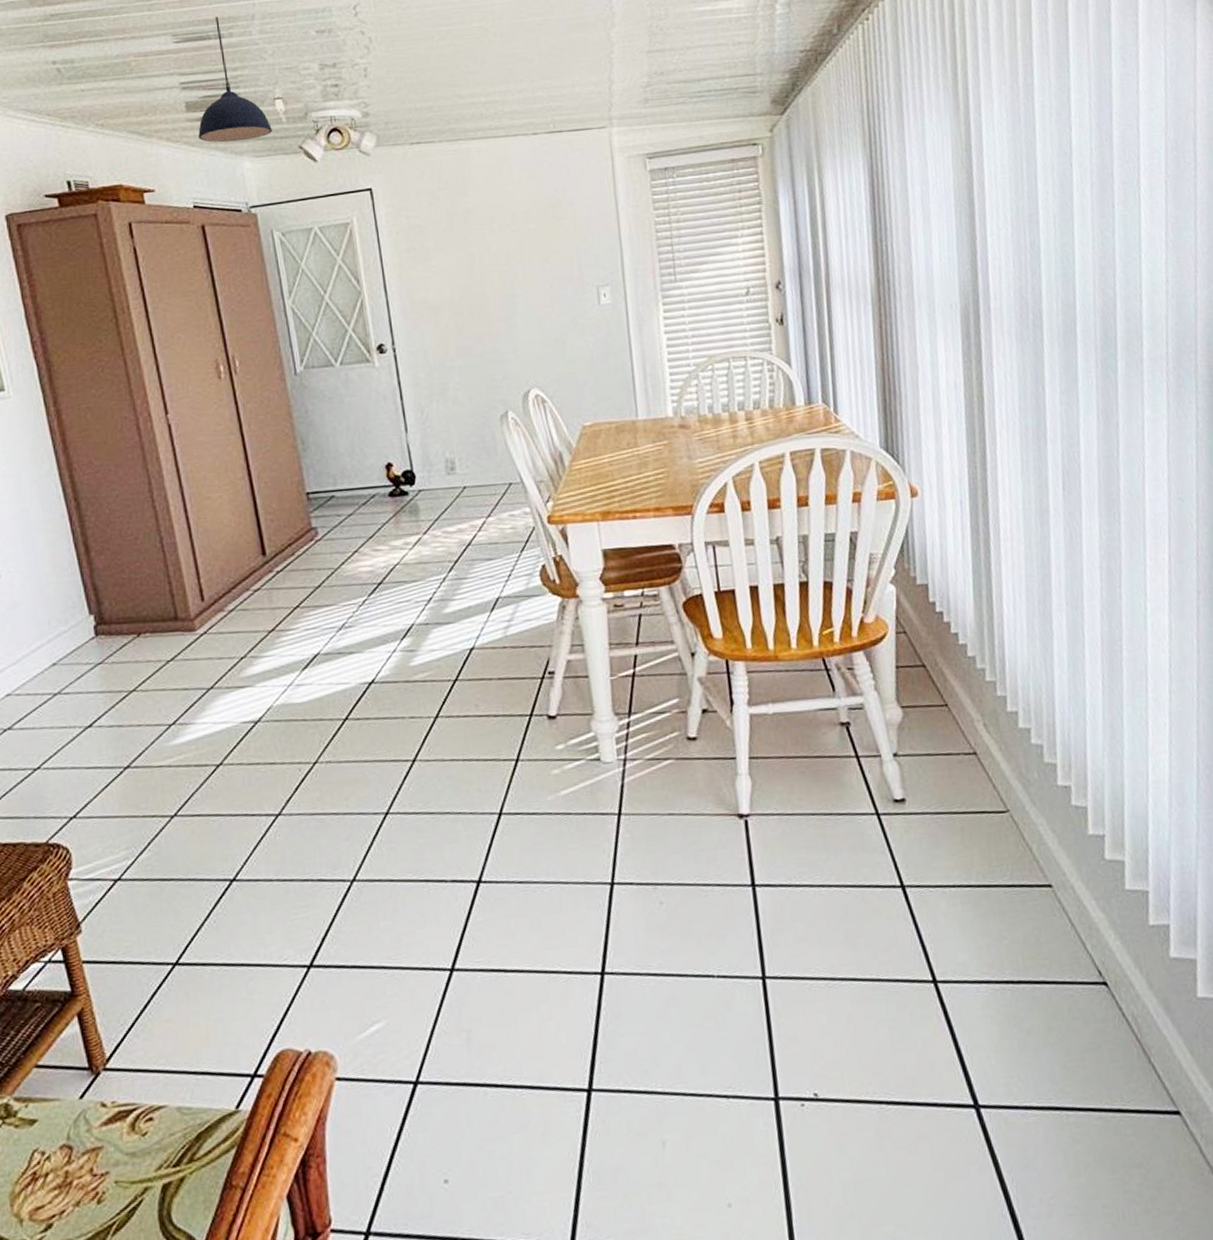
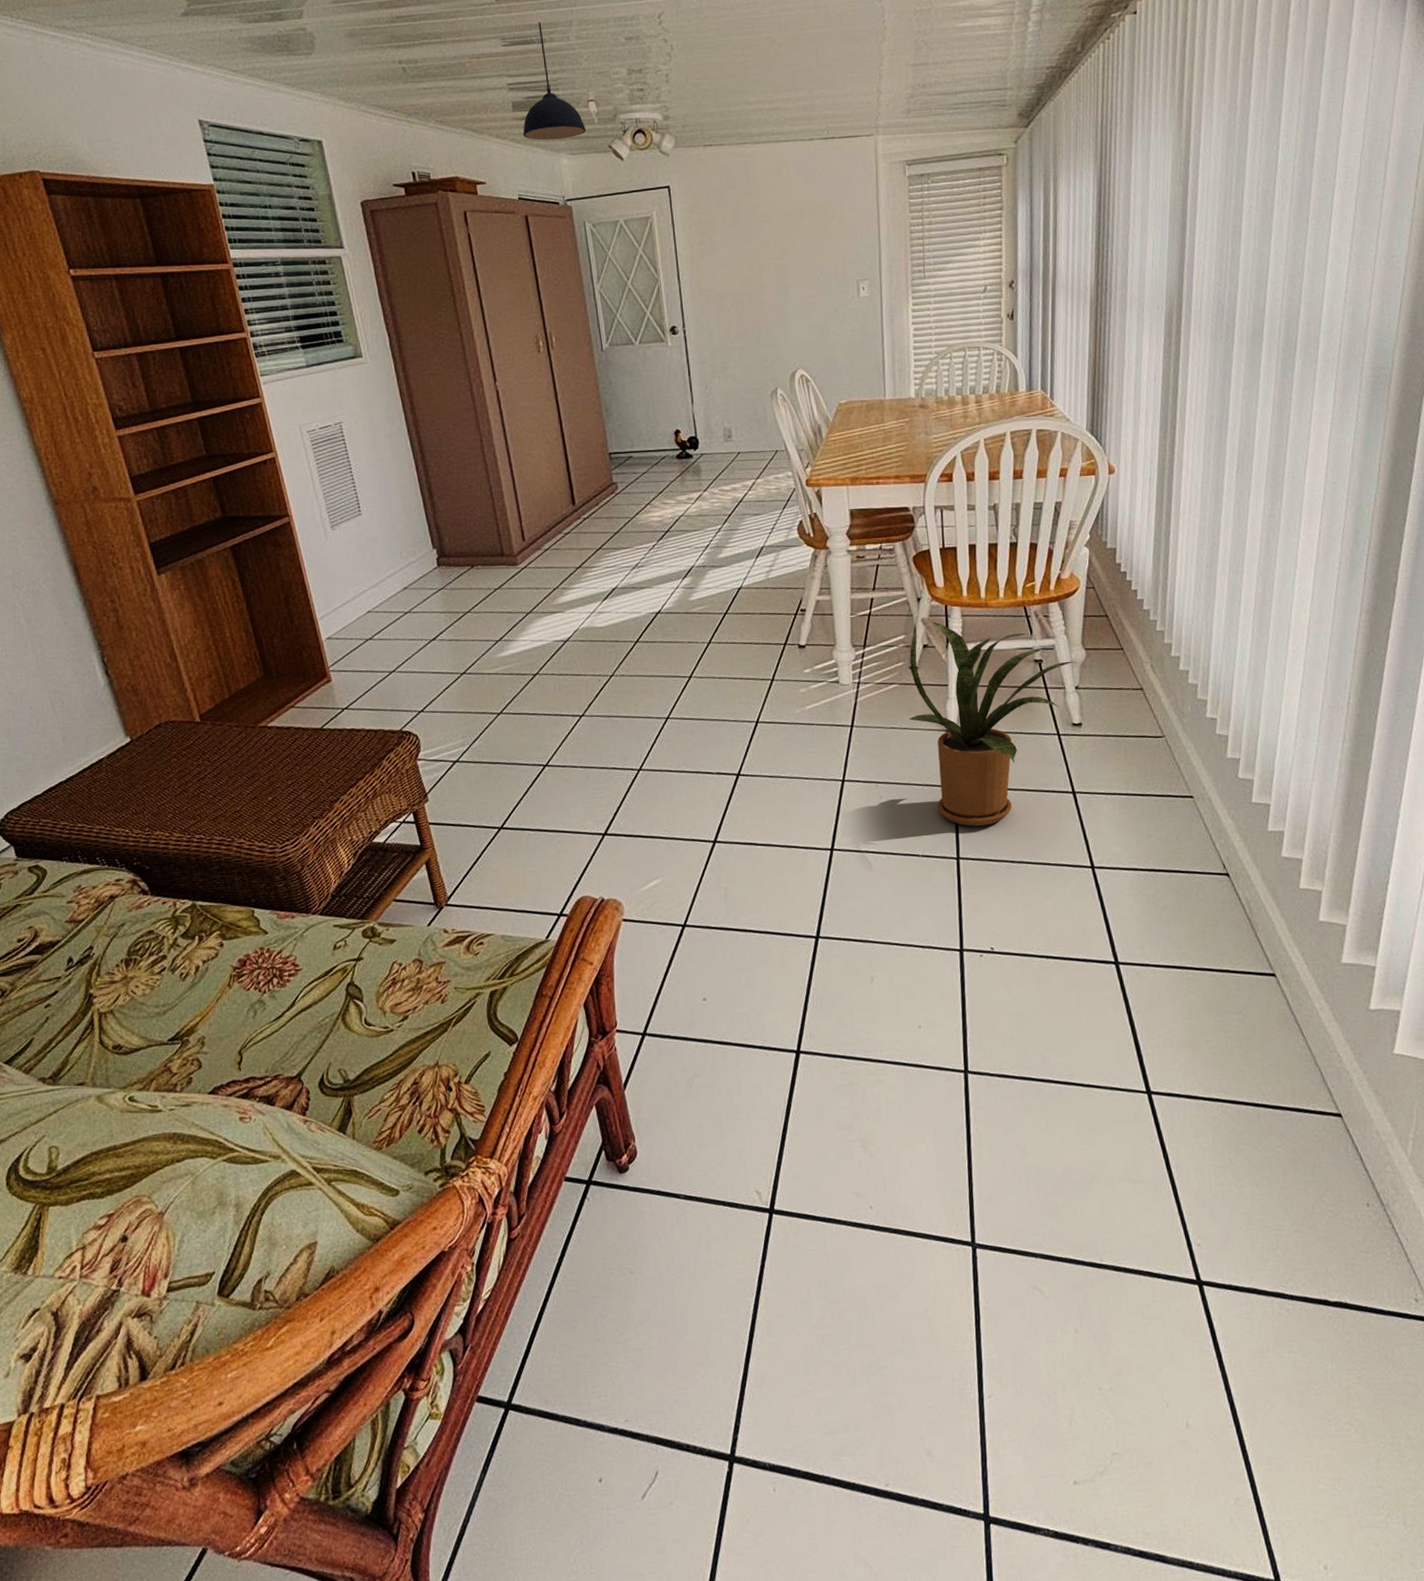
house plant: none [685,680,892,936] -> present [909,621,1076,827]

